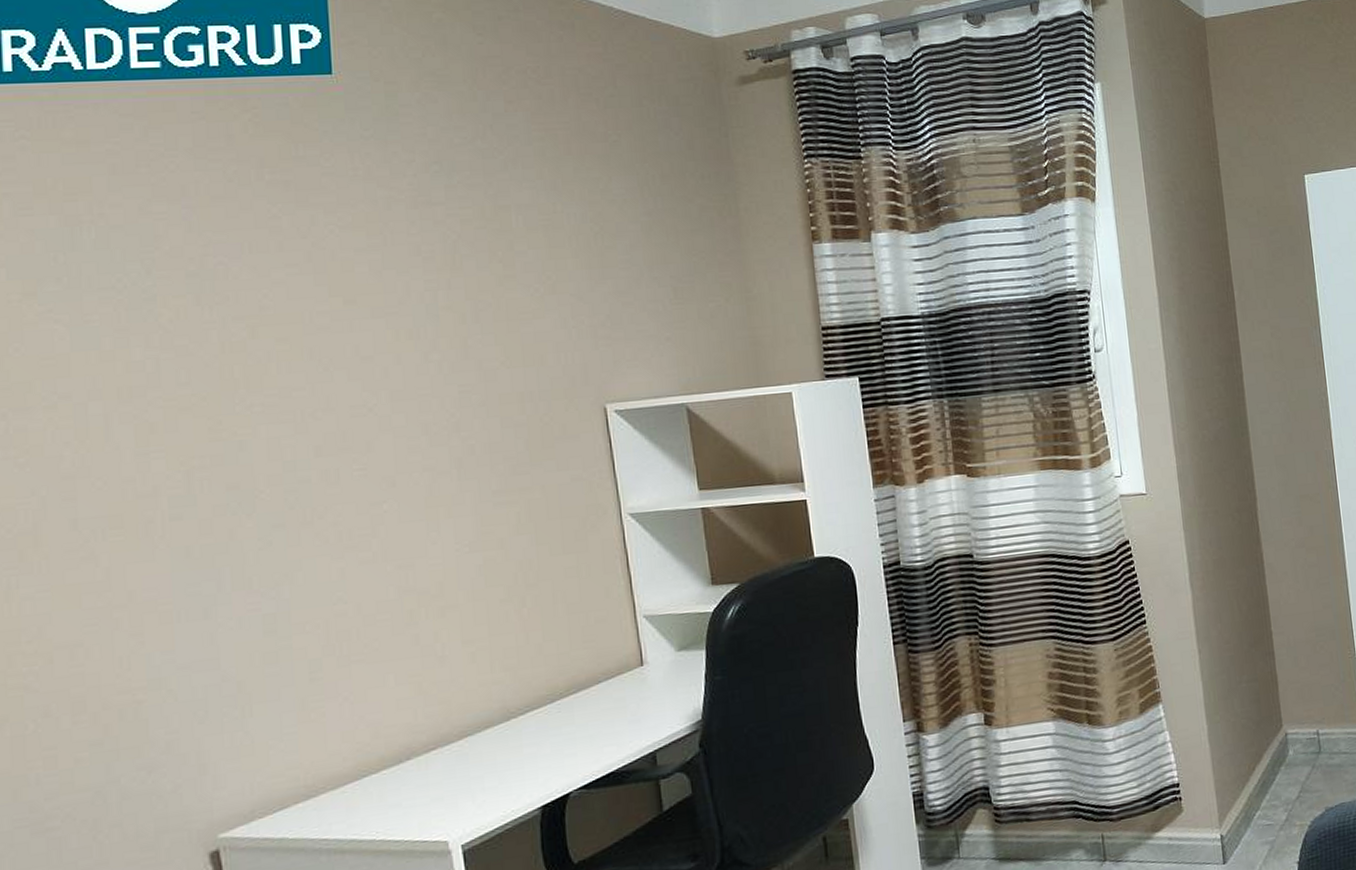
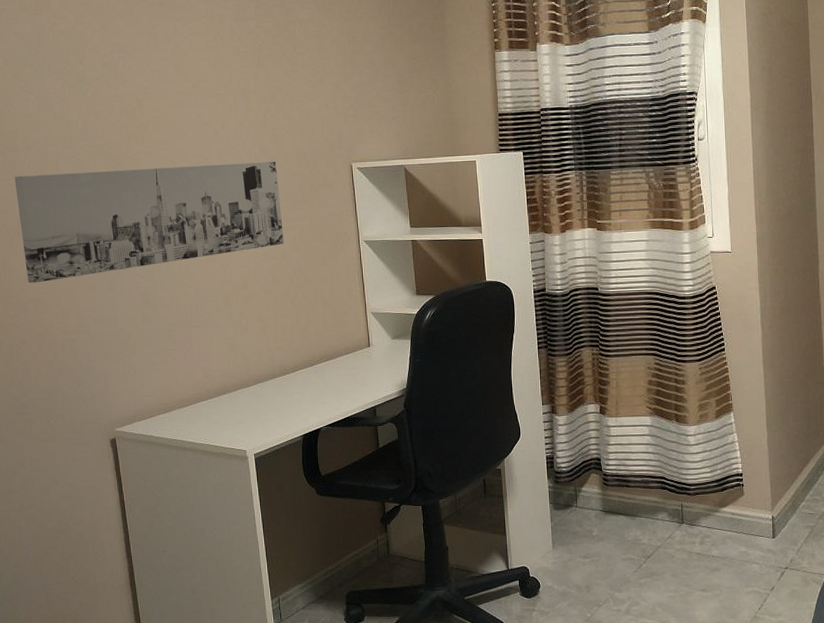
wall art: none [27,407,503,619] -> present [14,161,285,283]

